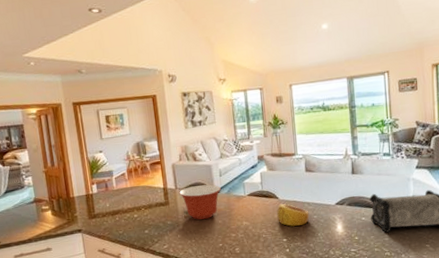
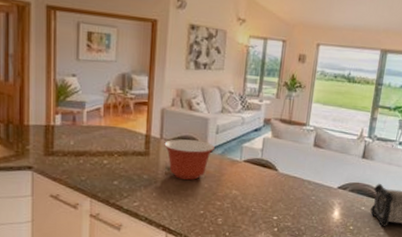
ring: present [277,204,310,226] -> none [272,178,308,205]

